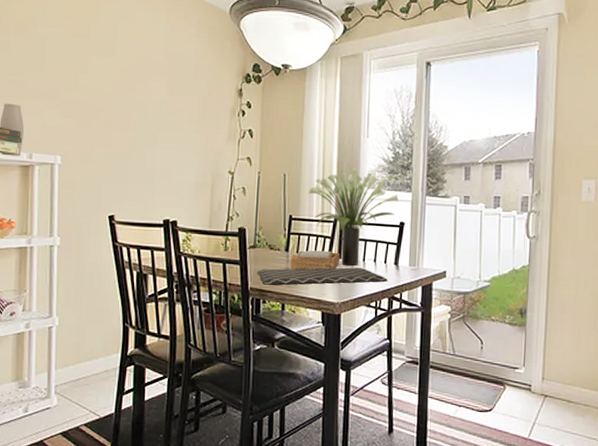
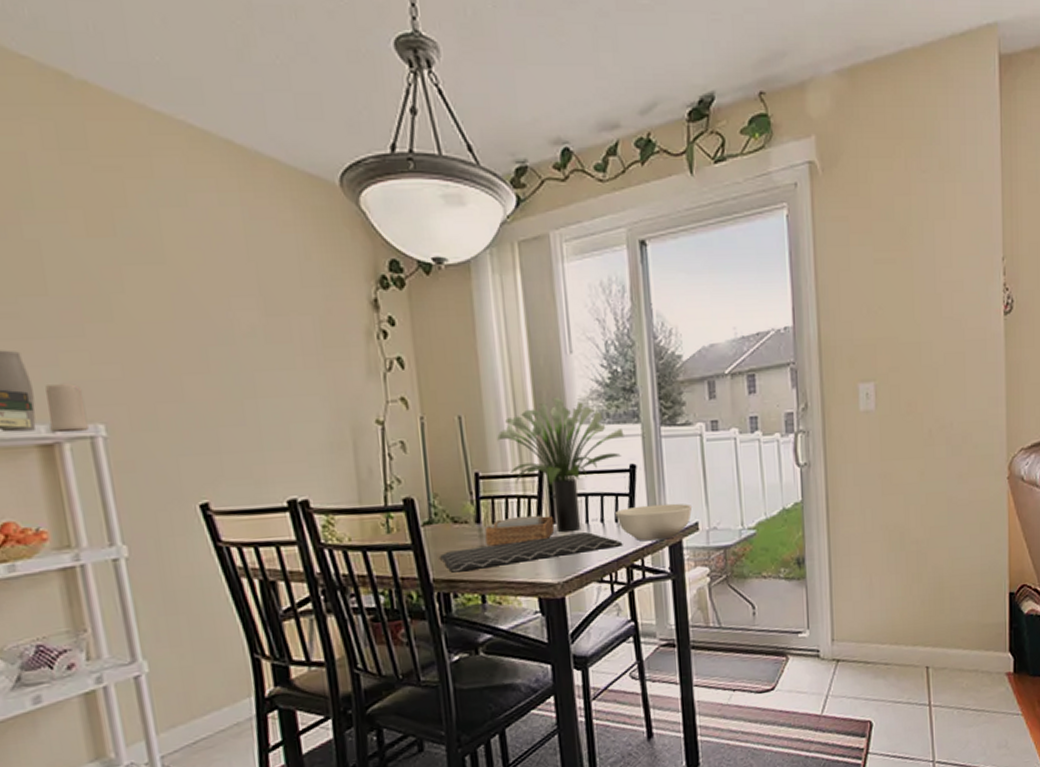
candle: none [29,127,52,160] -> present [45,382,89,433]
bowl: none [385,253,443,281] -> present [616,503,693,542]

